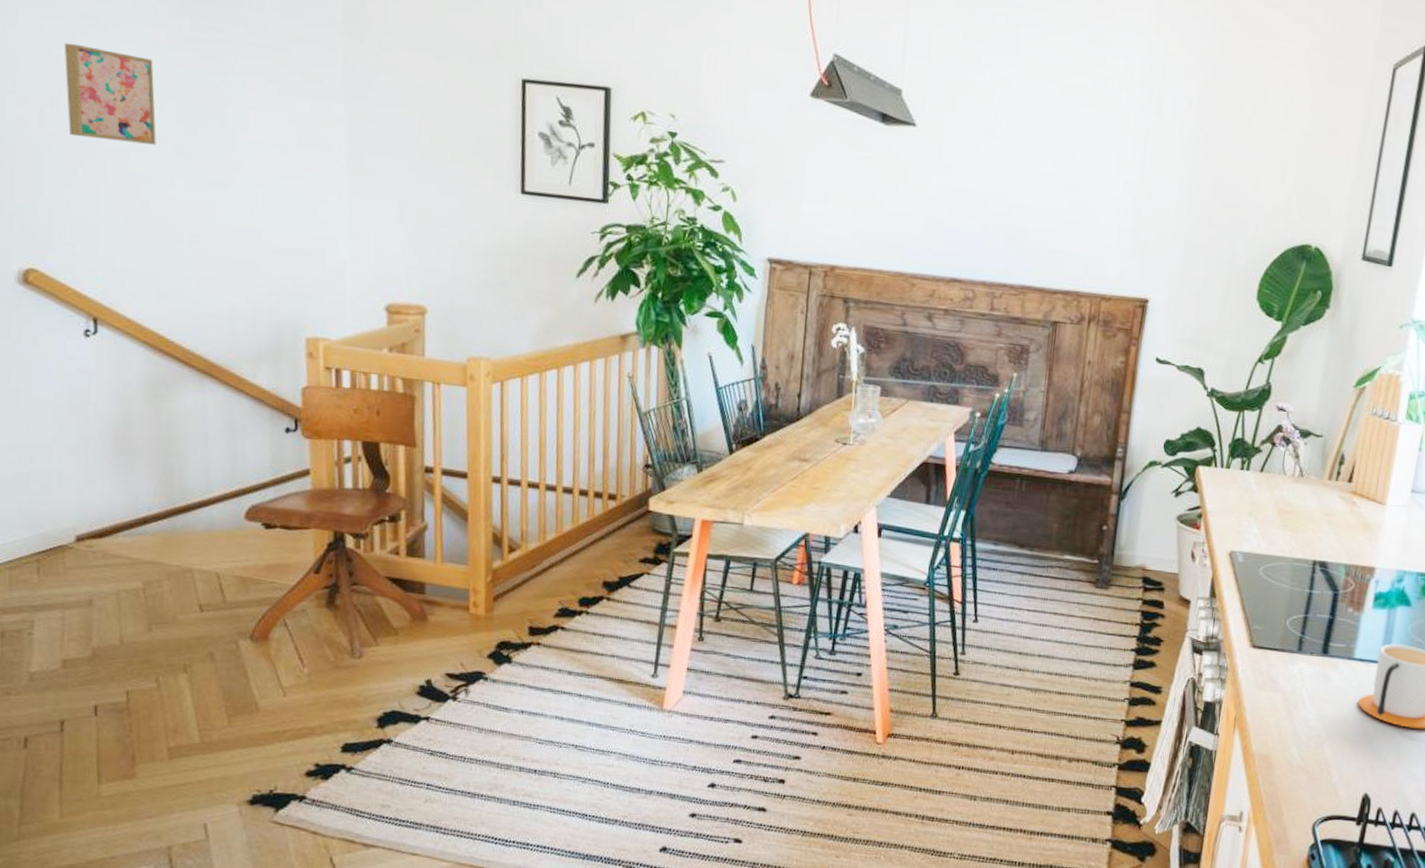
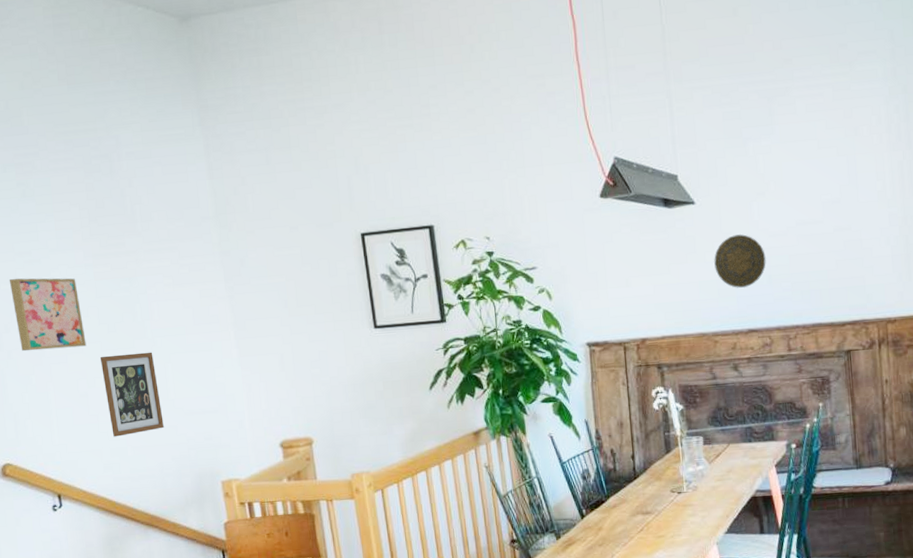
picture frame: none [171,161,243,263] -> present [99,352,164,437]
decorative plate: none [925,170,984,232] -> present [714,233,766,289]

